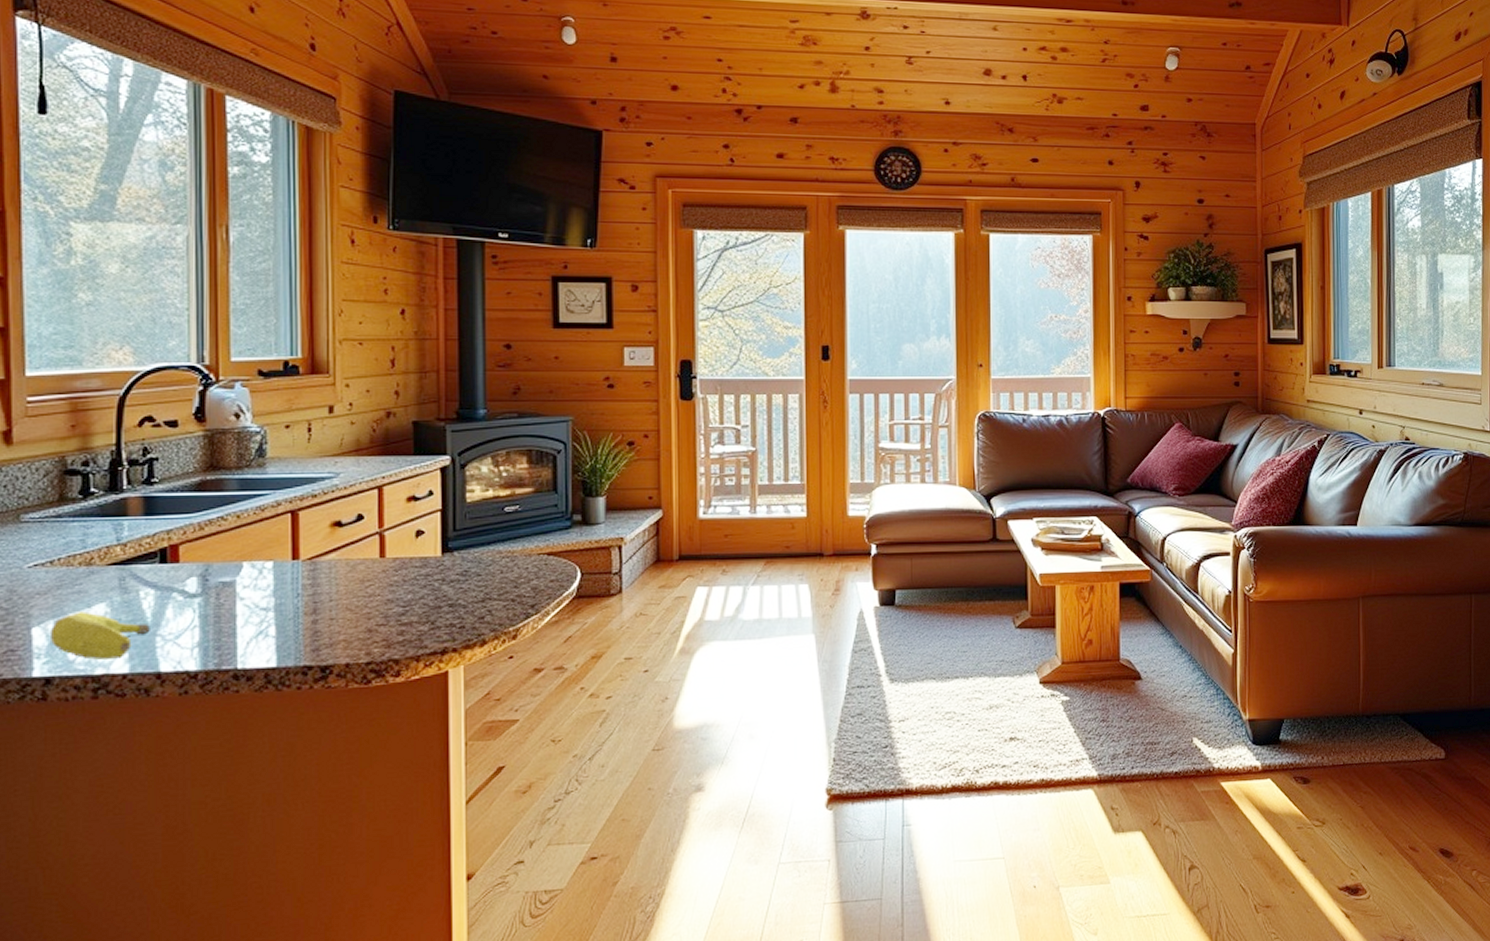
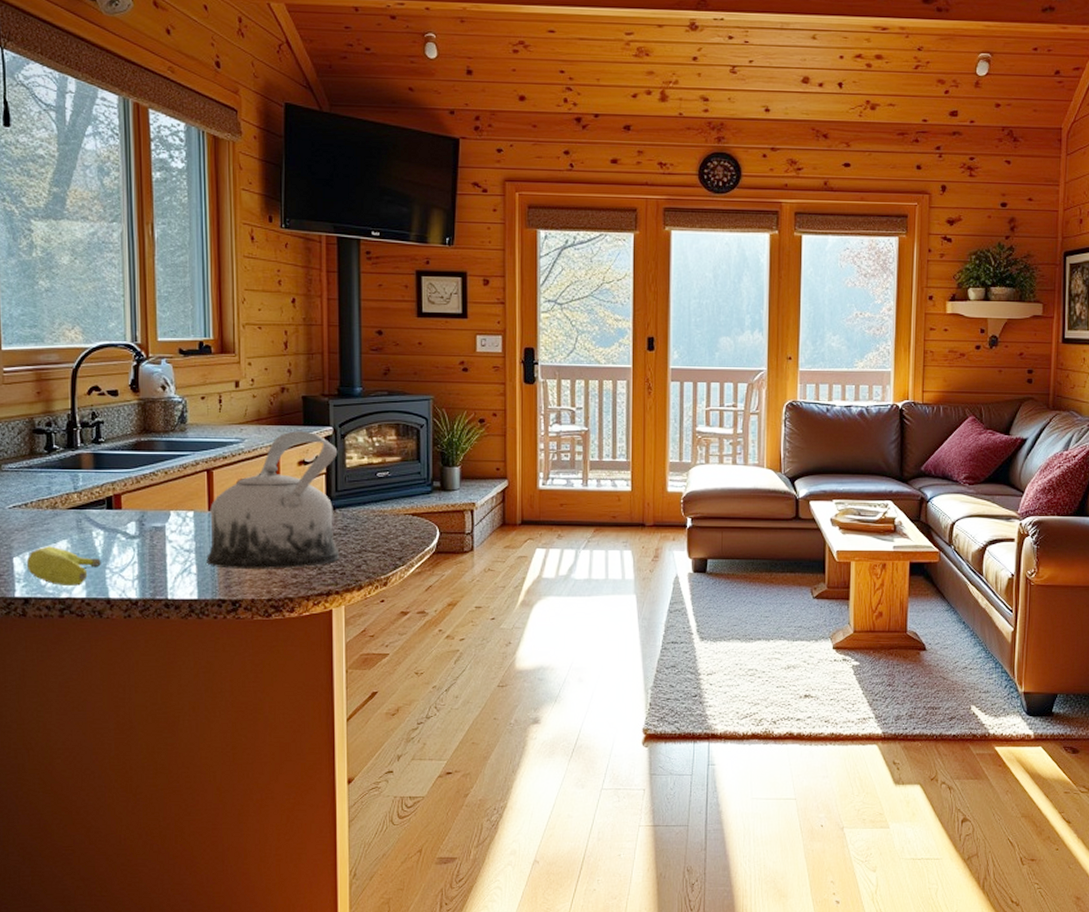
teapot: none [289,462,458,628] -> present [206,431,340,569]

